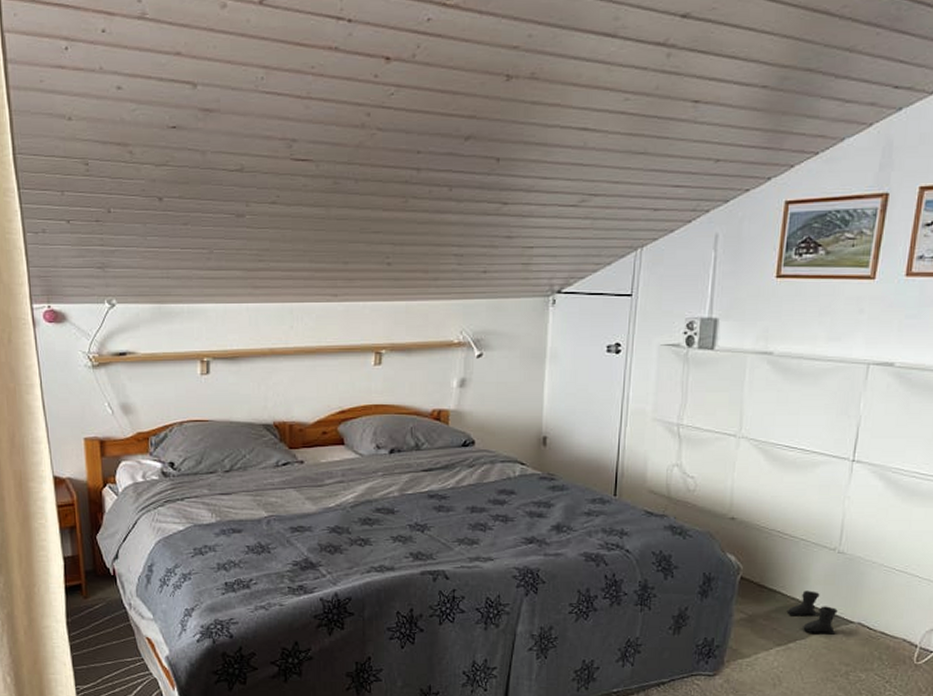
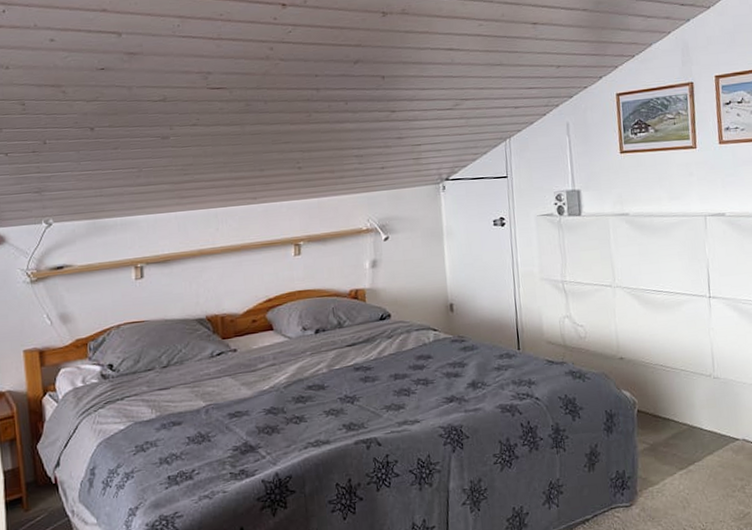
boots: present [786,590,838,633] -> none [681,415,726,454]

